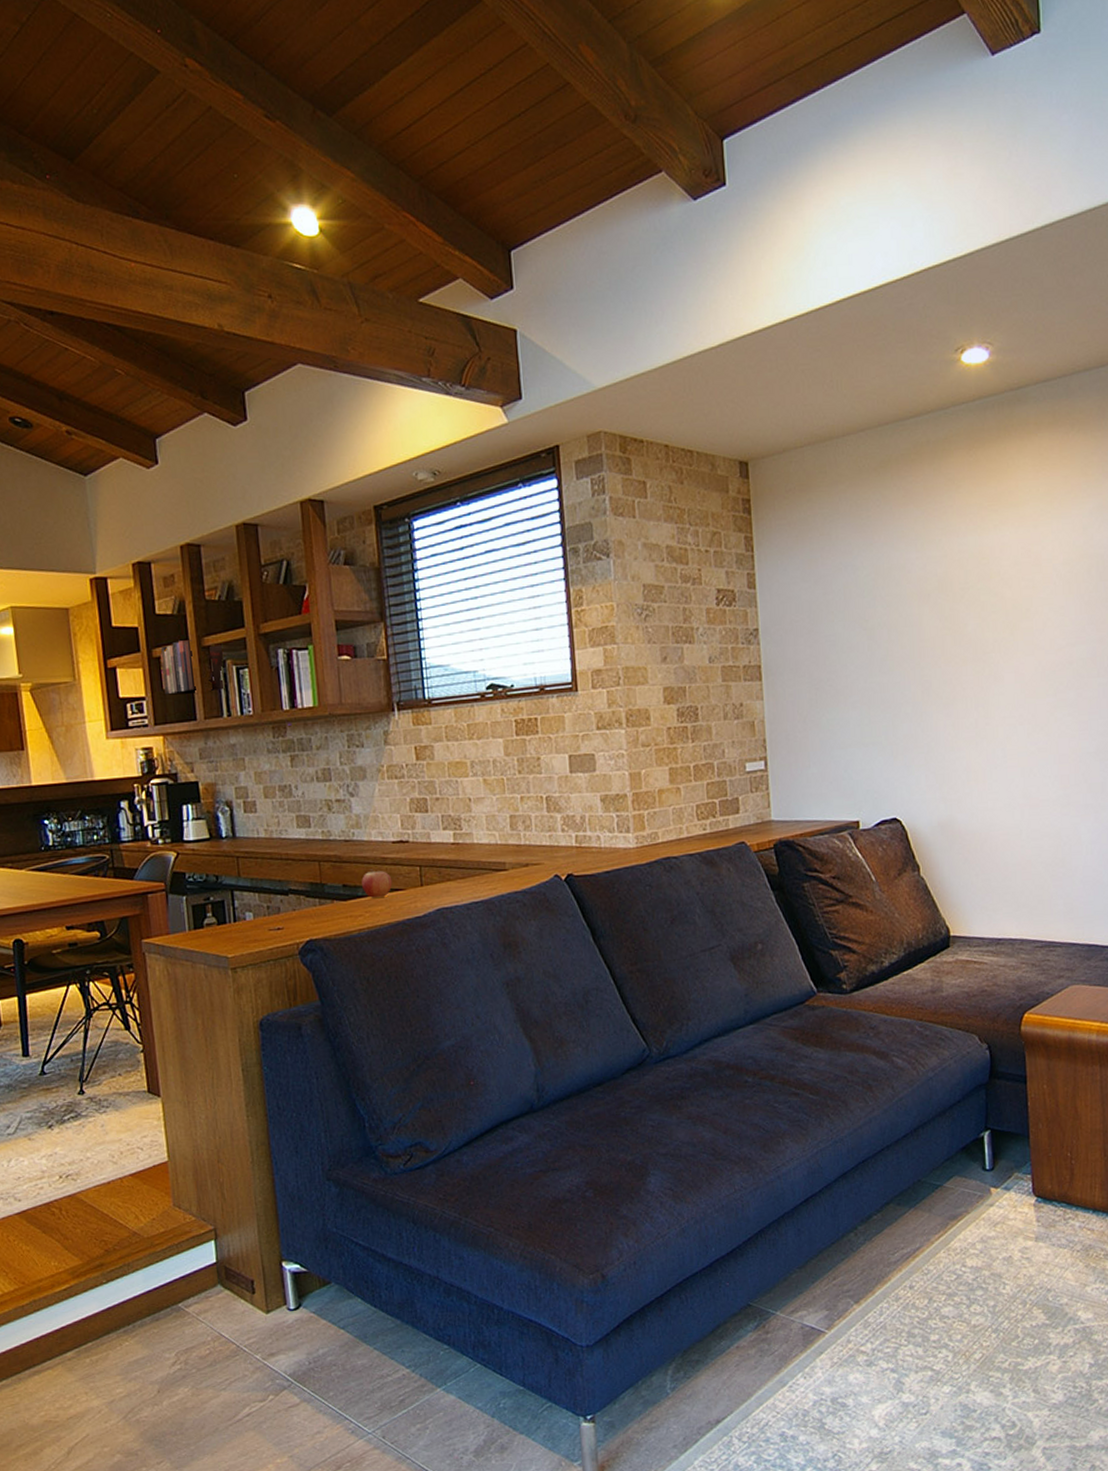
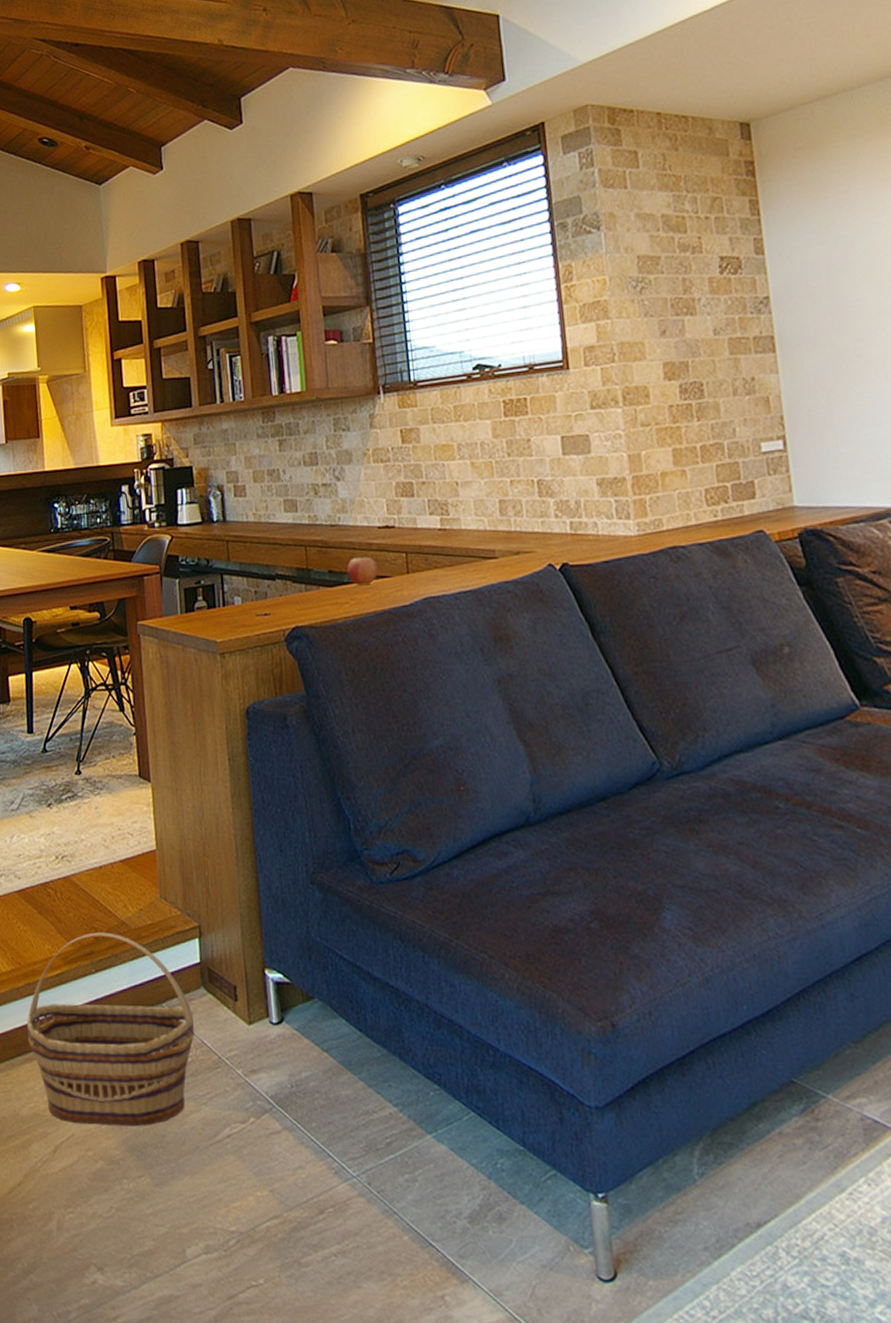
basket: none [33,1243,212,1424] -> present [27,932,195,1127]
books: present [160,640,226,695] -> none [161,330,220,384]

